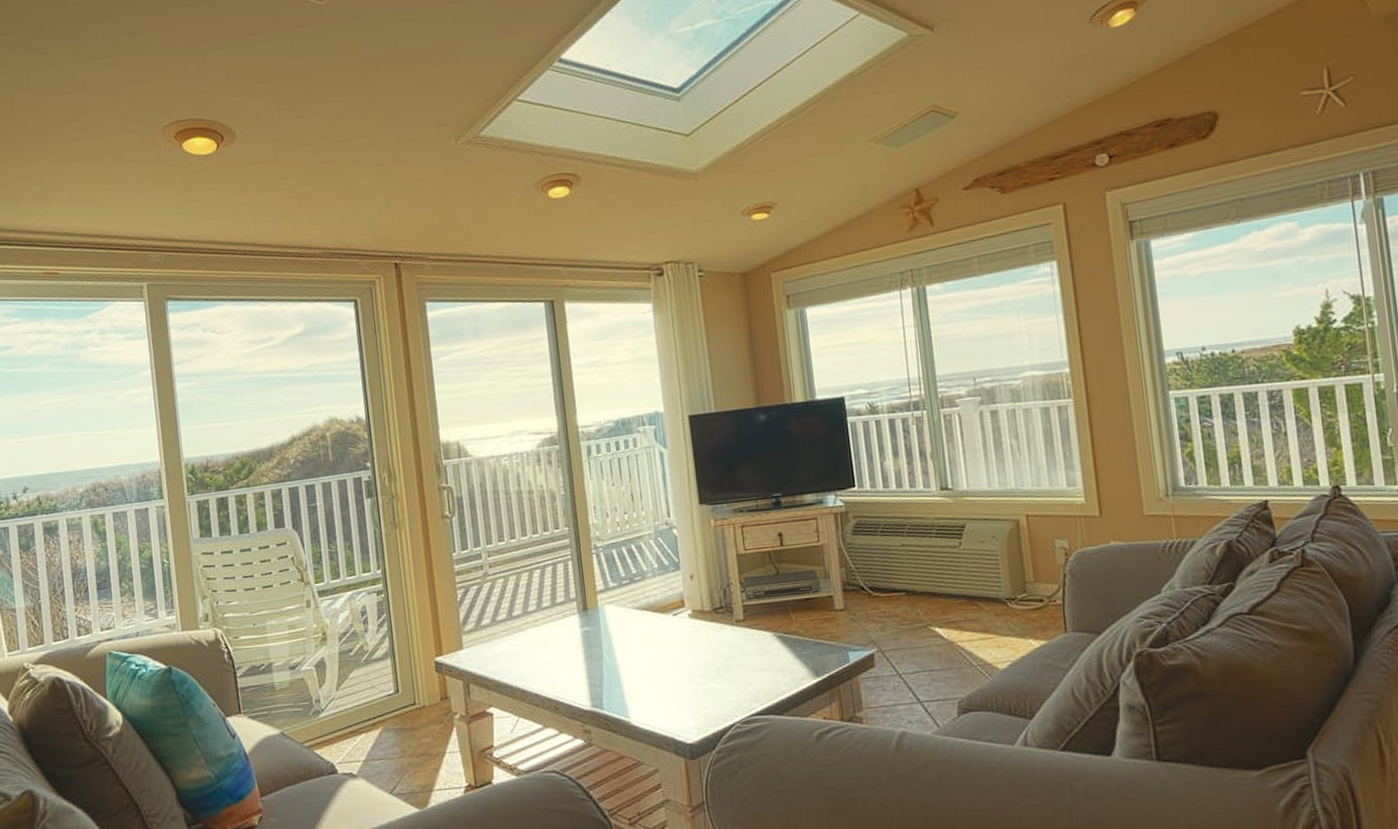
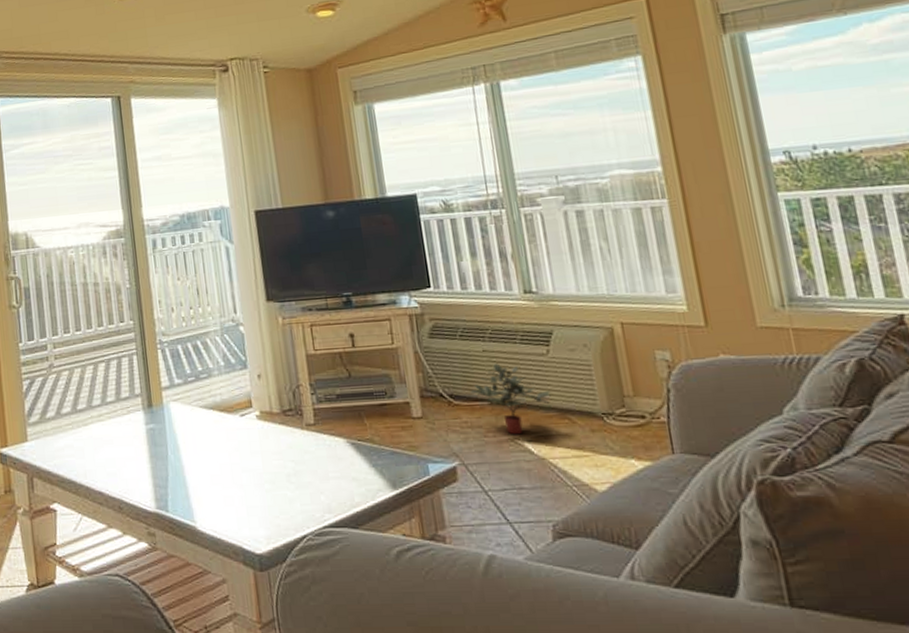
potted plant: none [888,556,962,622] -> present [470,363,552,435]

